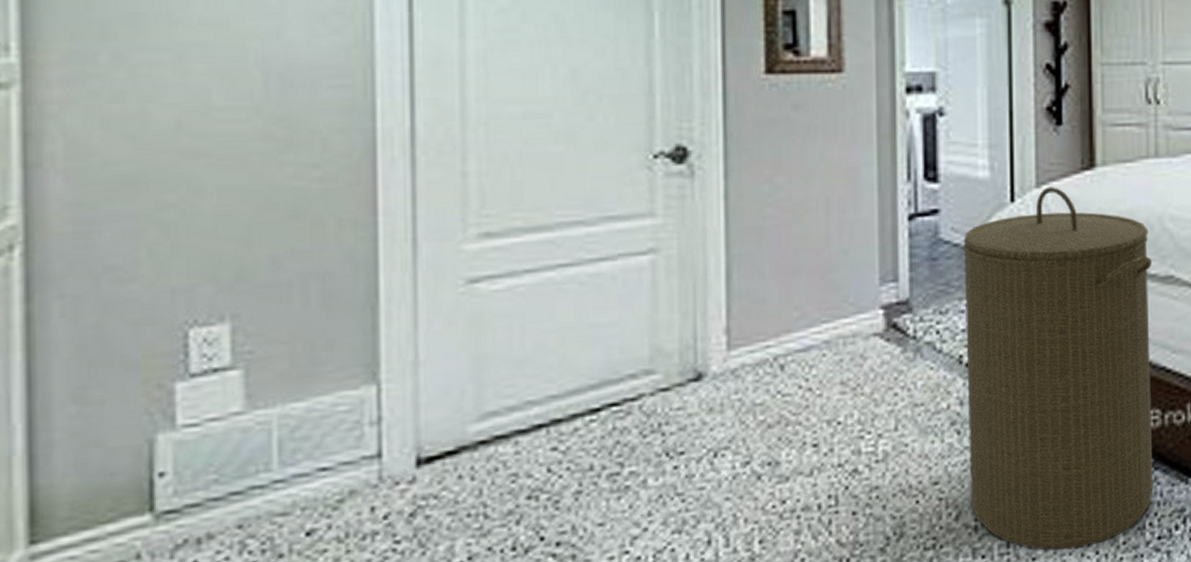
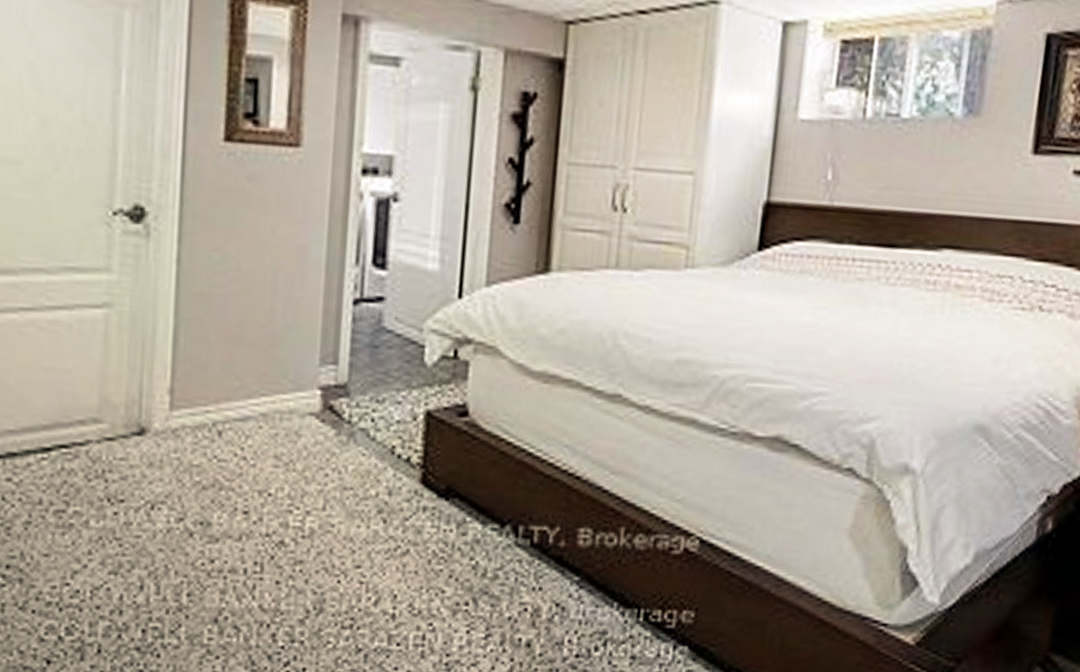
laundry hamper: present [963,187,1154,551] -> none [391,287,600,653]

